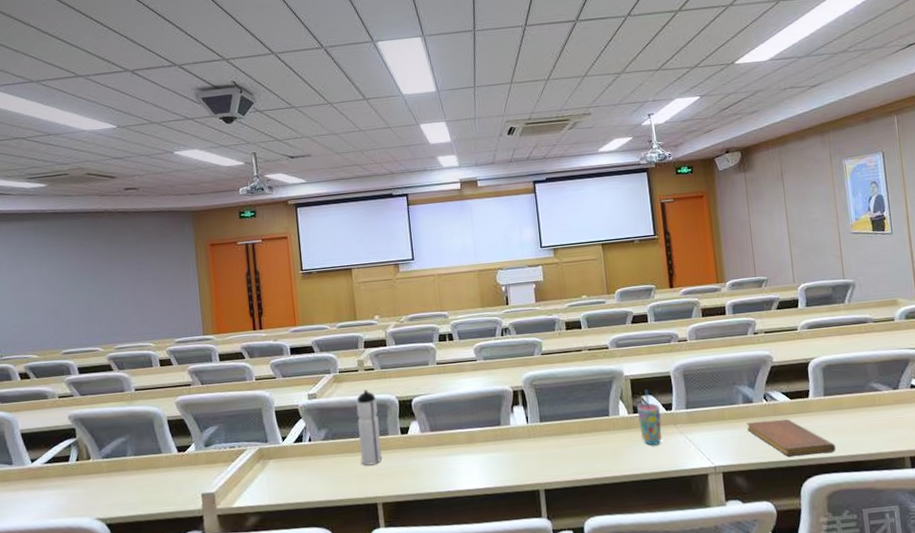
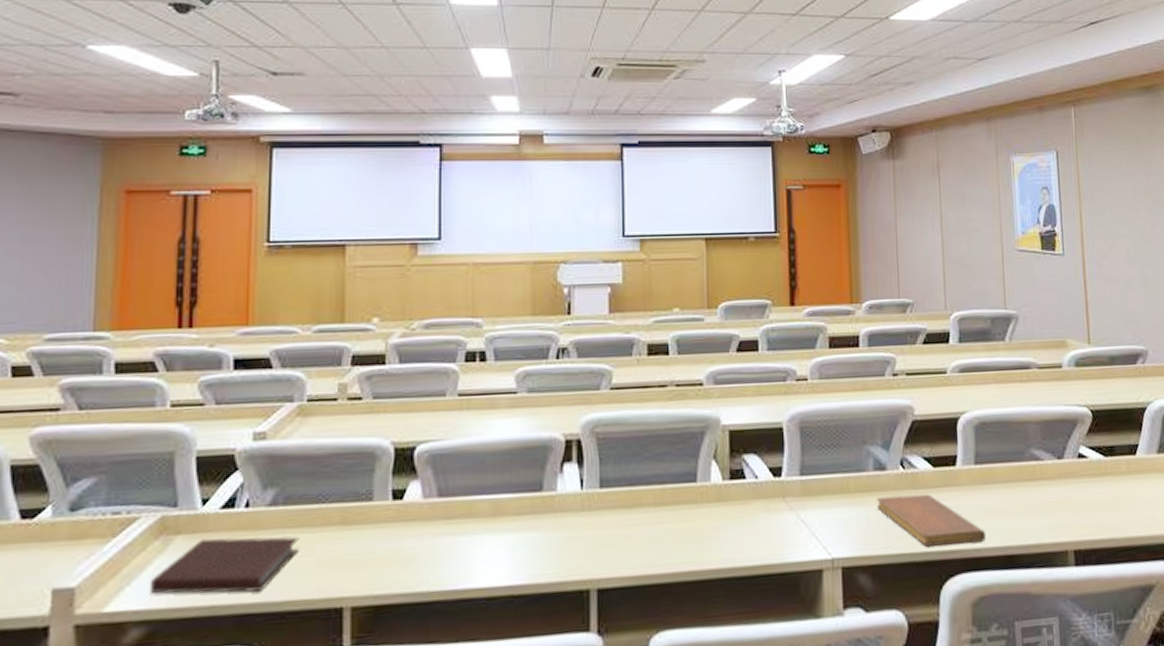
notebook: none [257,459,346,496] -> present [149,536,299,594]
water bottle: present [356,390,383,466] -> none [325,429,362,548]
cup: present [637,389,663,446] -> none [736,445,767,528]

